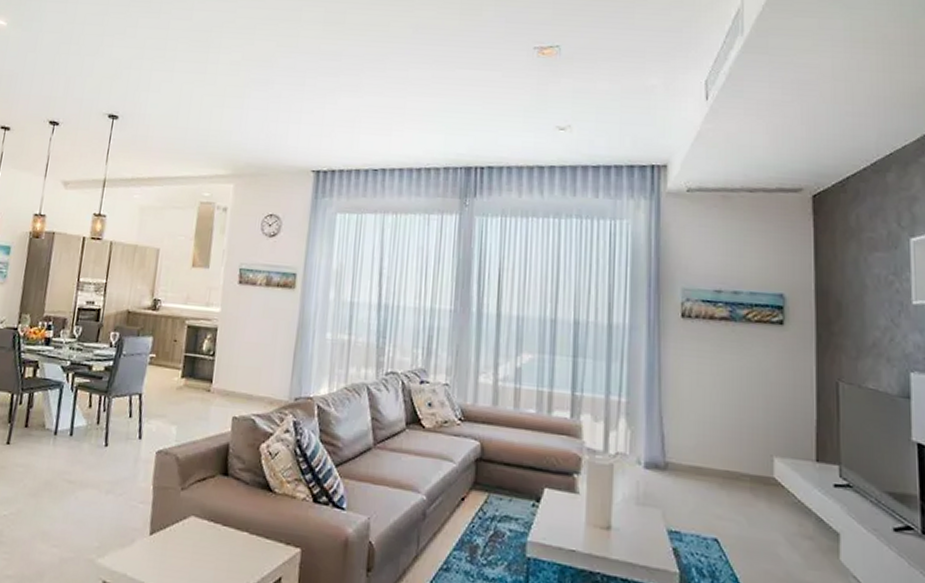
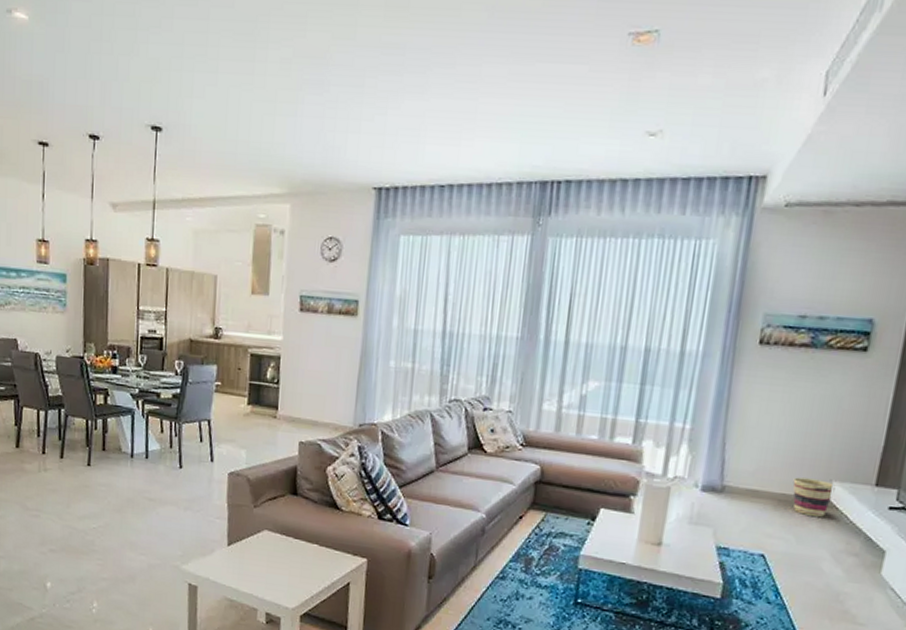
basket: none [734,453,777,496] -> present [793,477,836,517]

